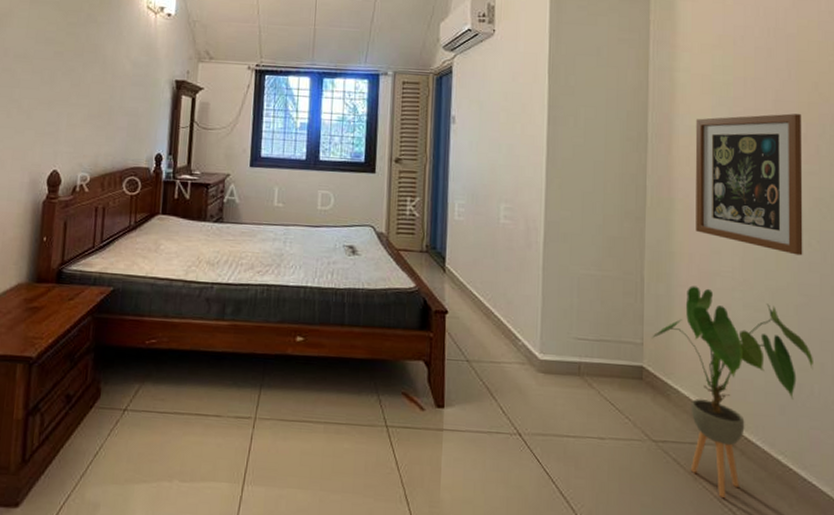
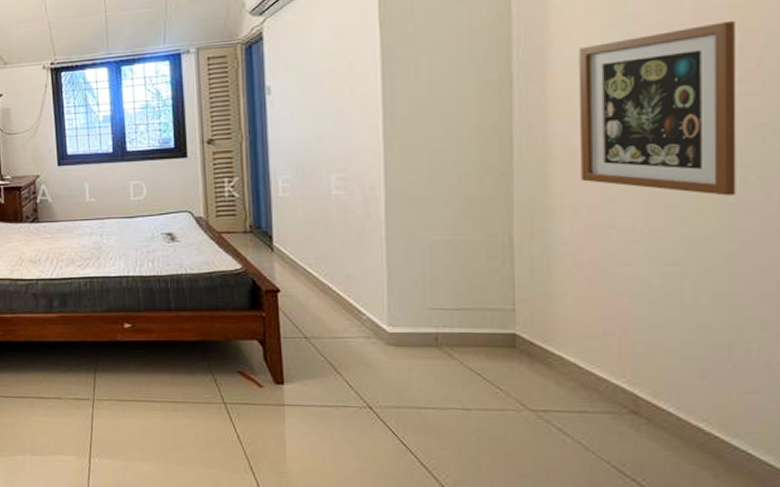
house plant: present [652,285,813,499] -> none [526,242,750,469]

